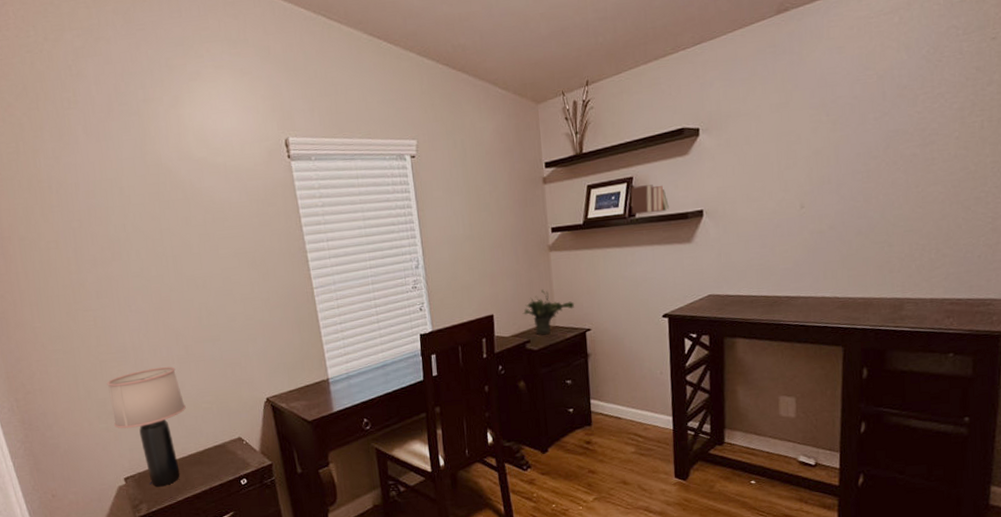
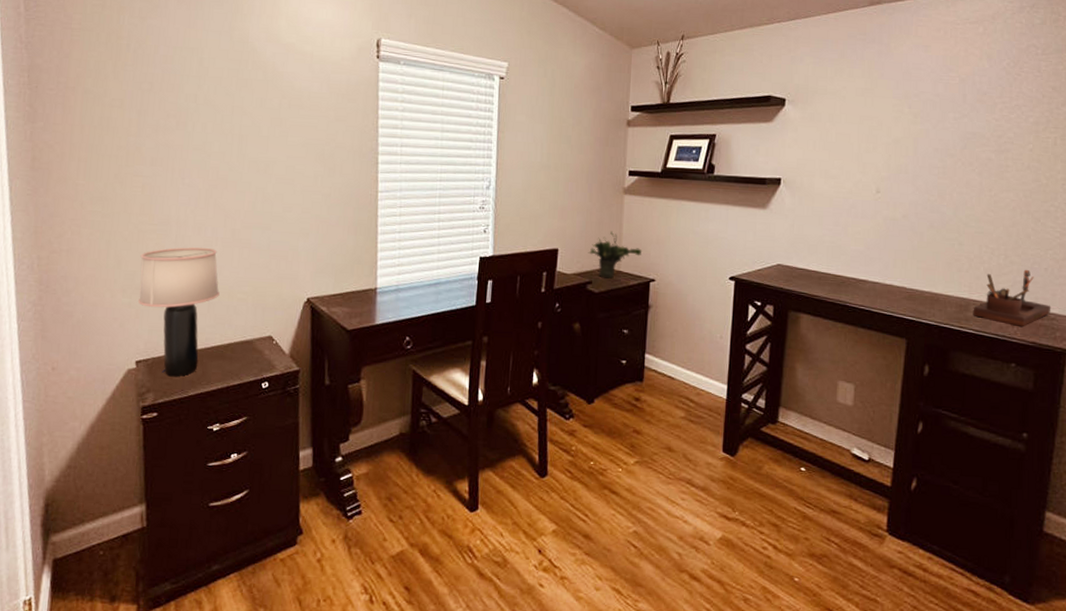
books: present [631,184,669,215] -> none [710,144,748,174]
desk organizer: none [907,259,987,317] -> present [973,269,1051,326]

